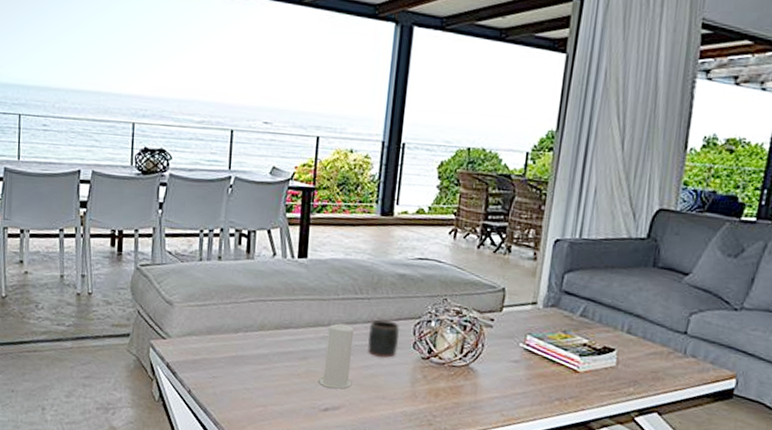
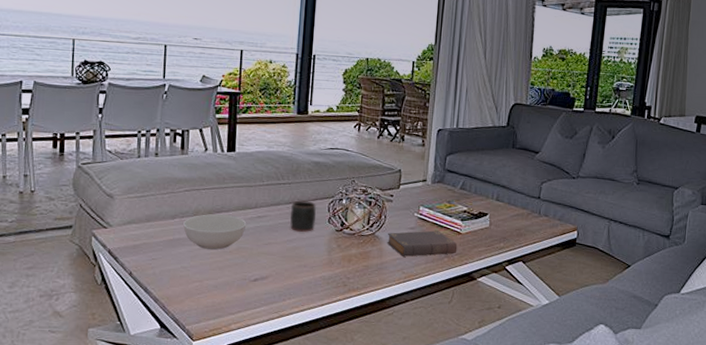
bowl: none [247,329,318,372] -> present [183,214,247,250]
candle: present [318,323,353,389] -> none [248,205,278,262]
book: none [483,365,573,397] -> present [386,230,458,257]

